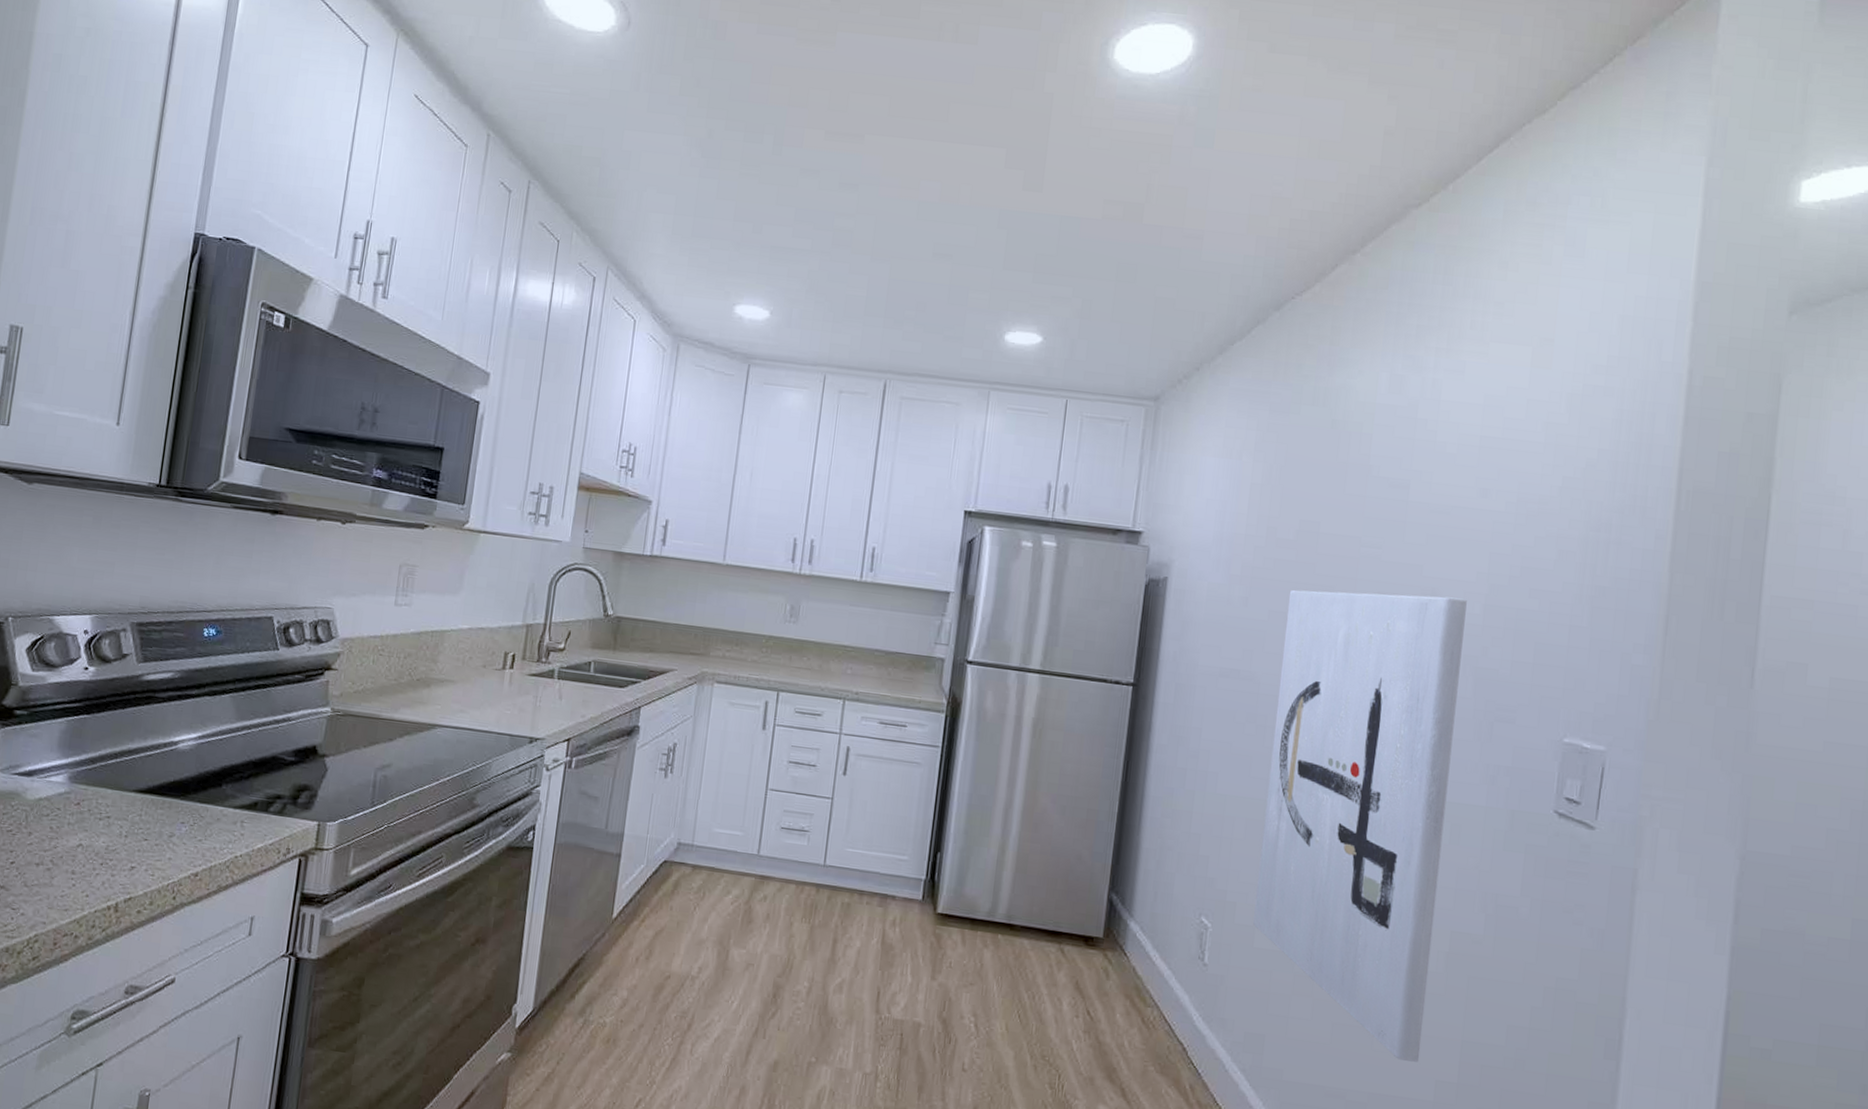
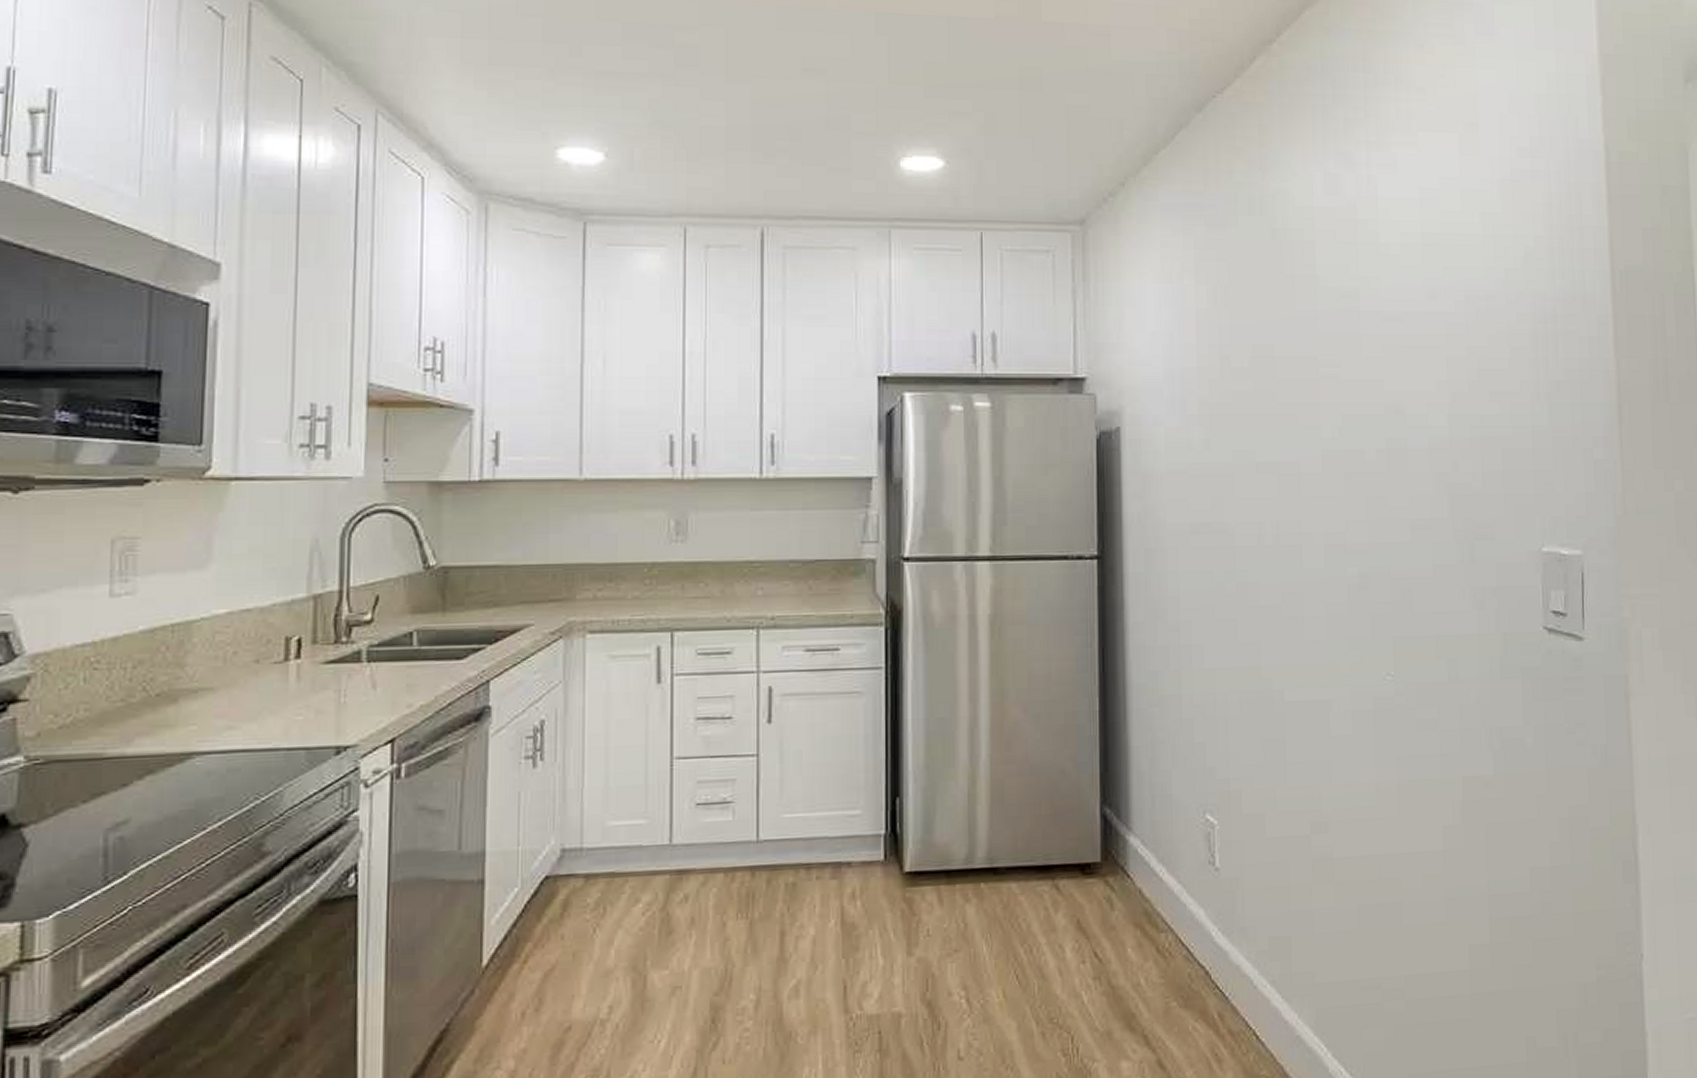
wall art: present [1253,589,1467,1062] -> none [1252,411,1450,932]

